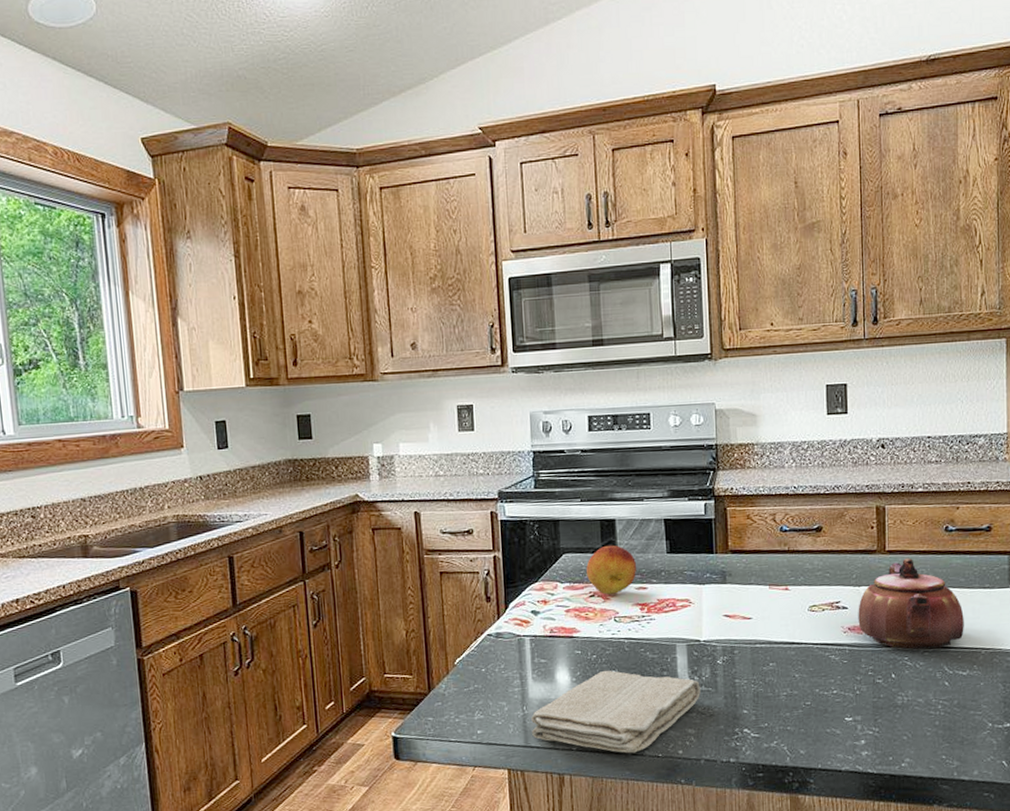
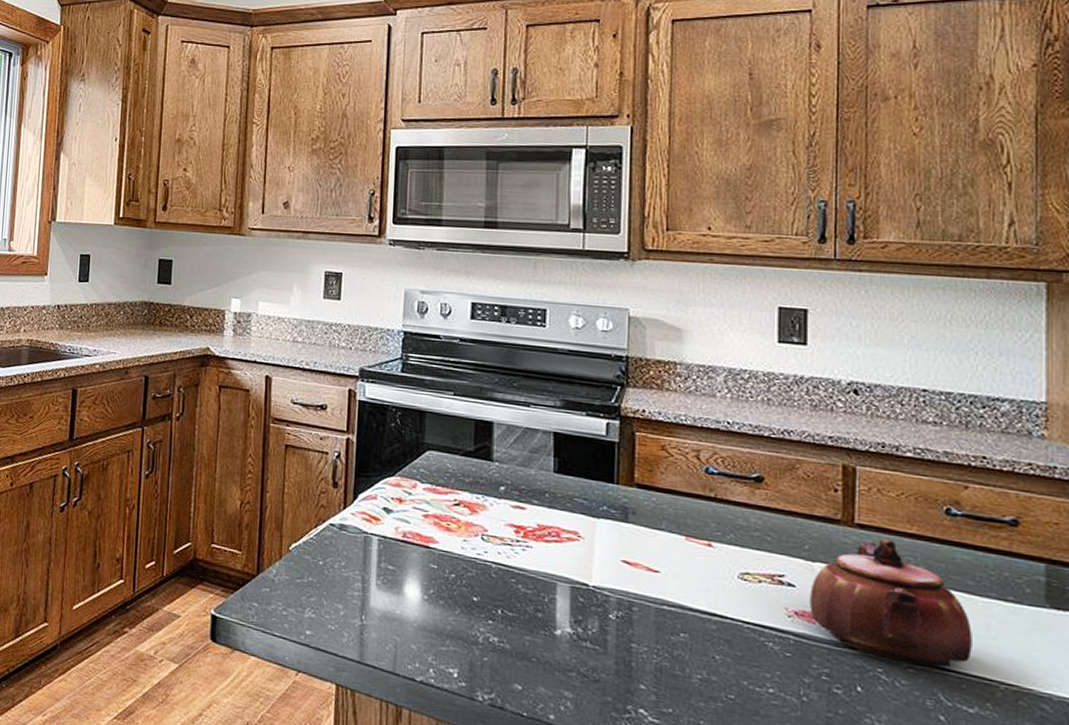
washcloth: present [531,670,700,754] -> none [369,594,584,704]
fruit: present [586,545,637,595] -> none [453,450,515,508]

